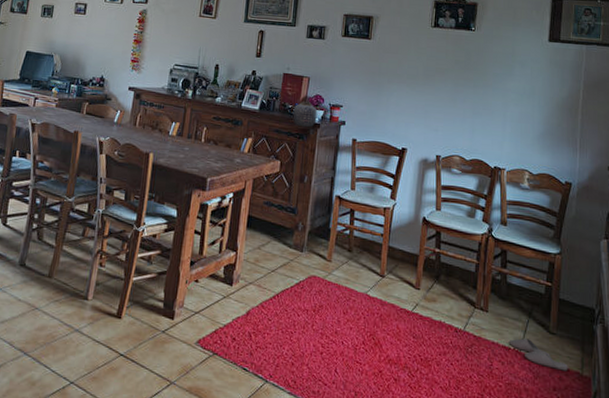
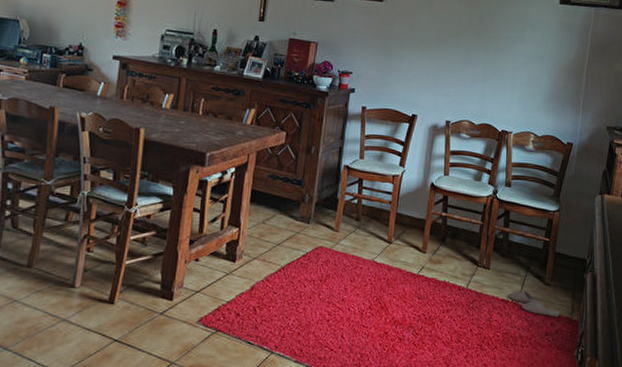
decorative jar: present [292,101,317,128] -> none [299,68,325,96]

